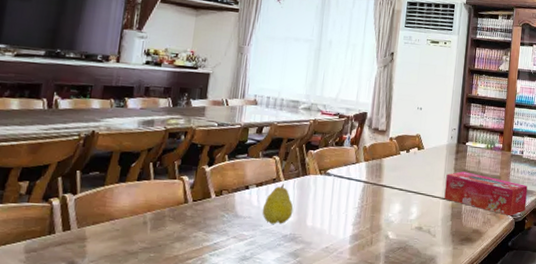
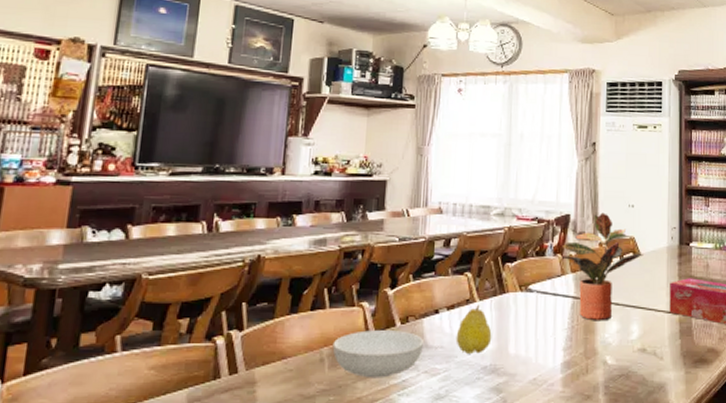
serving bowl: none [155,200,235,241] -> present [332,330,425,378]
potted plant: none [358,112,427,203] -> present [561,212,644,321]

